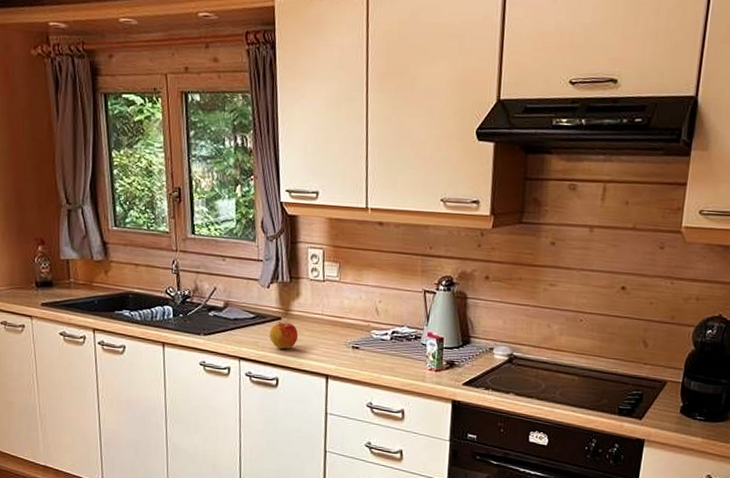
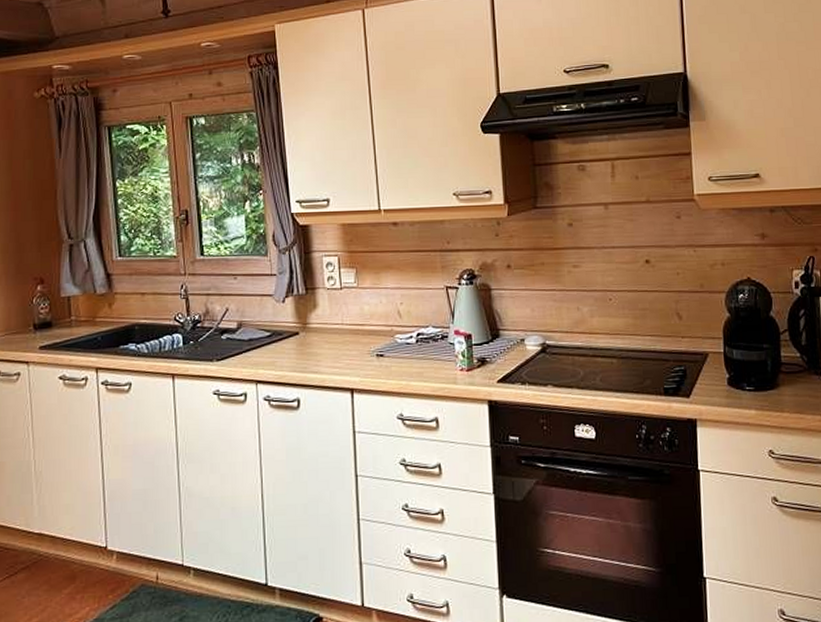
apple: present [269,321,299,350] -> none [287,336,319,367]

